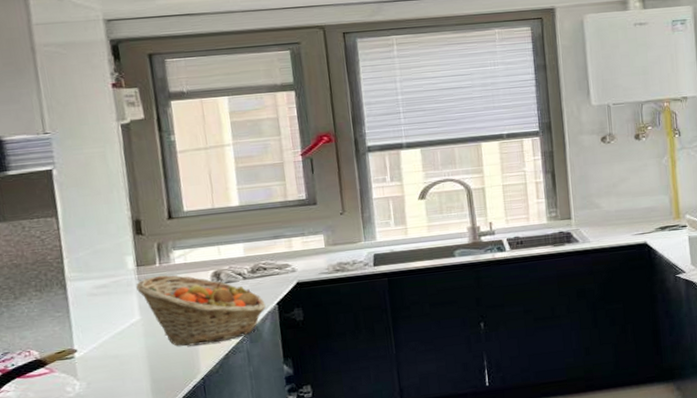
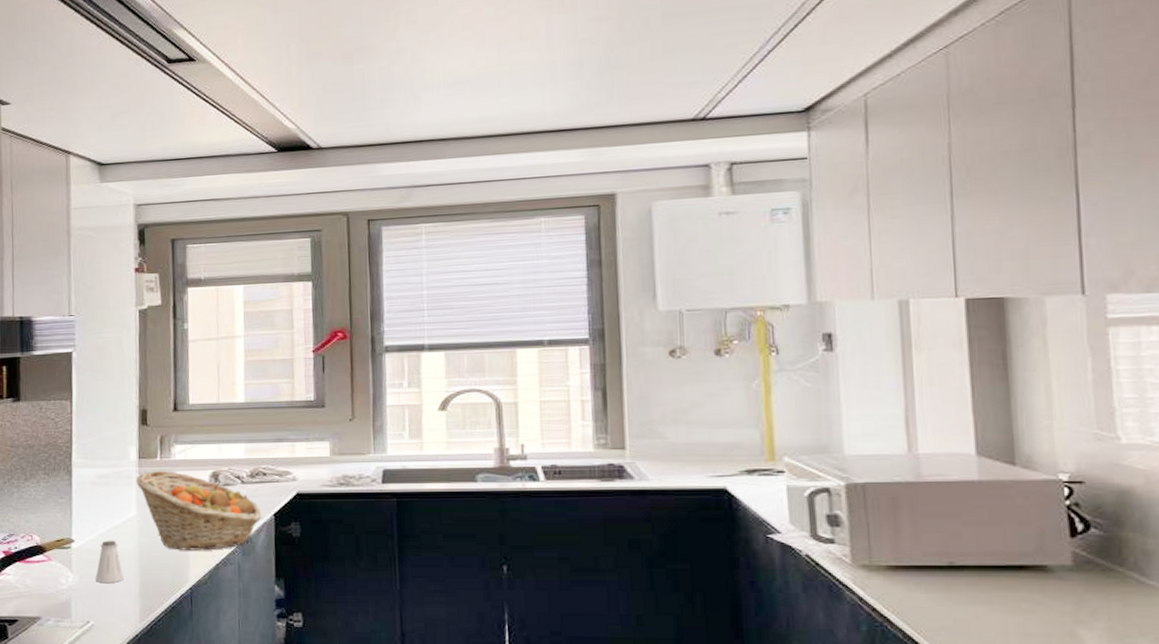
saltshaker: none [104,345,134,386] -> present [96,540,124,583]

